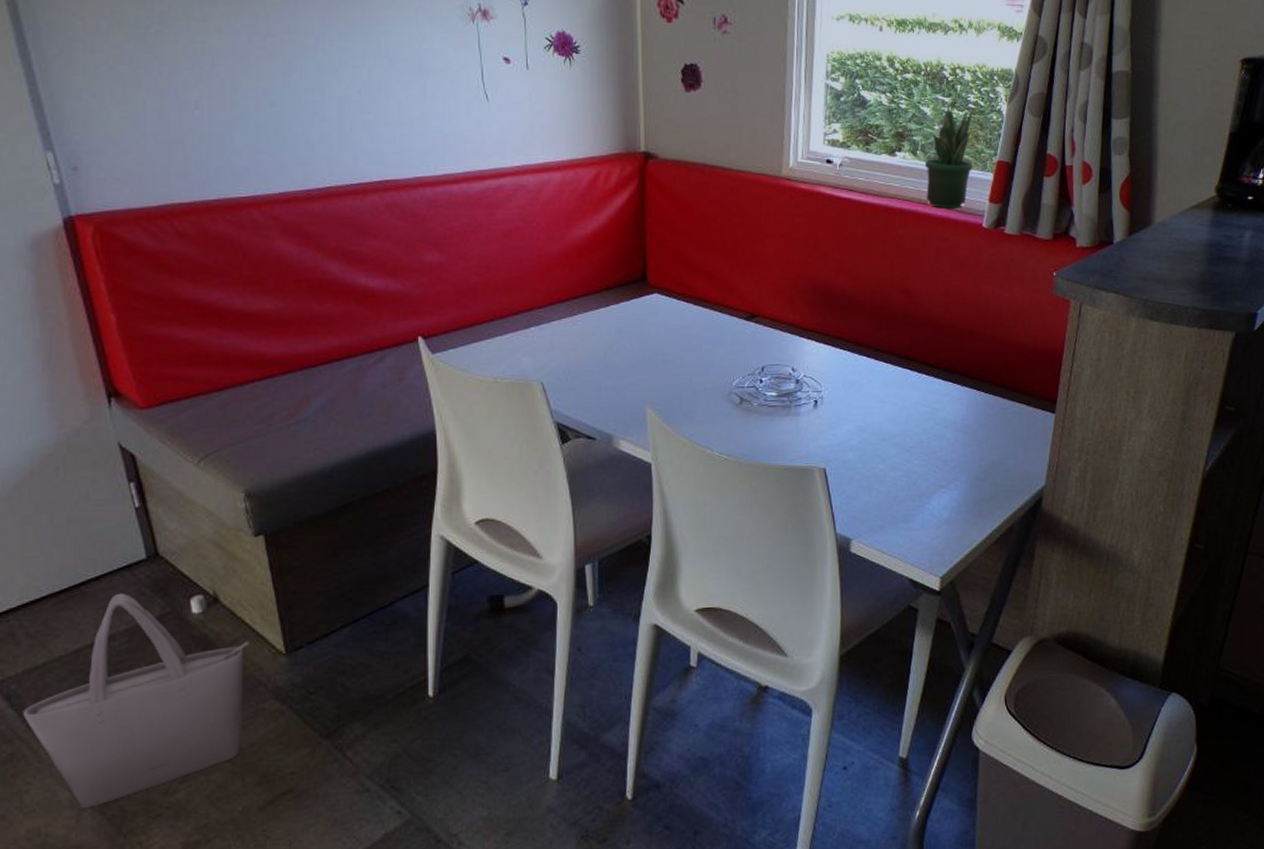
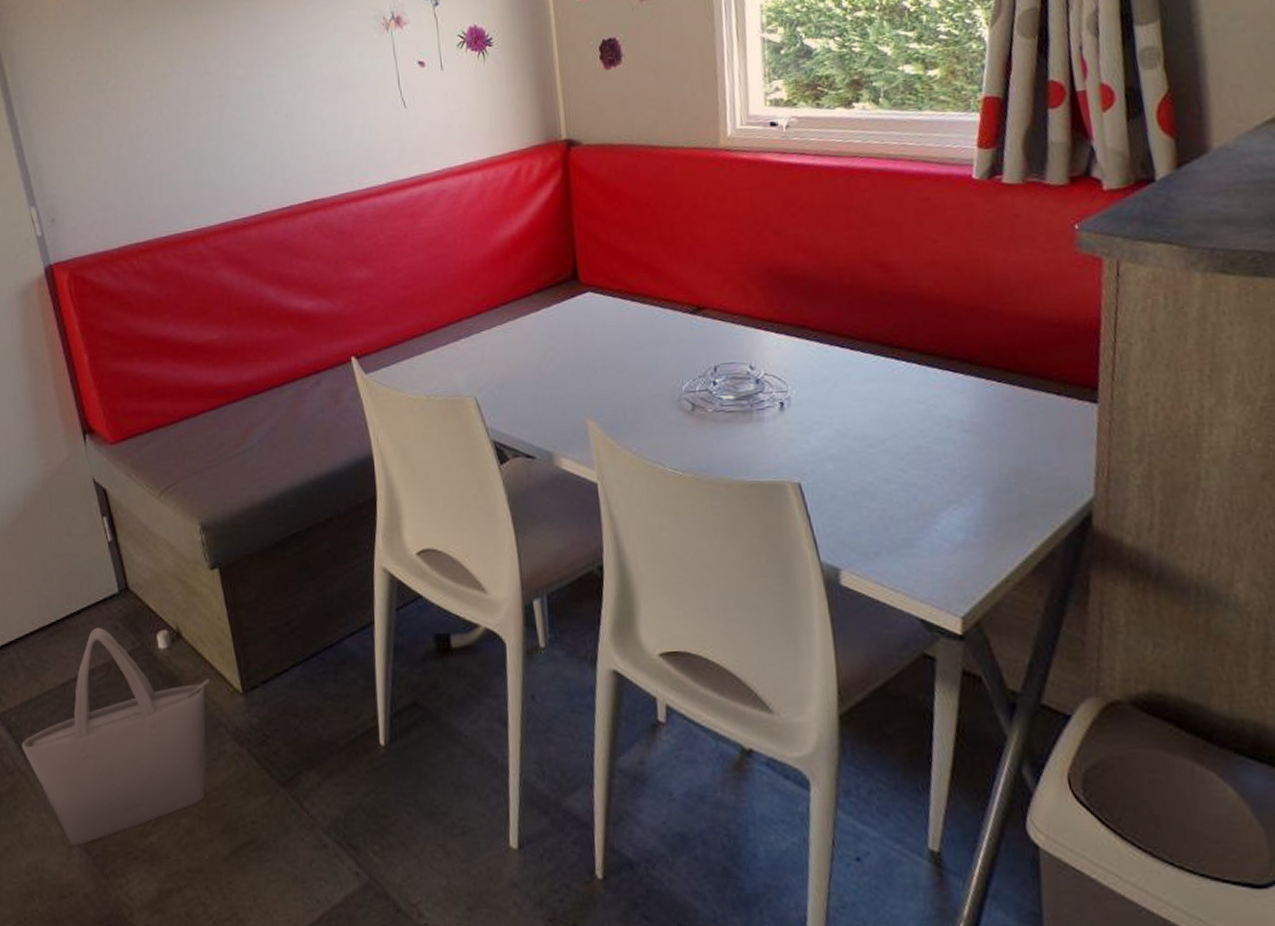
planter: present [925,105,974,208] -> none [890,39,953,162]

